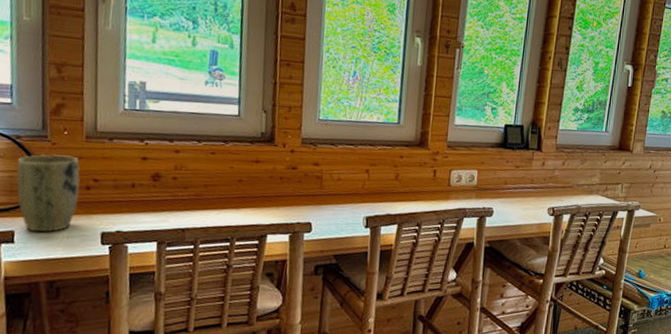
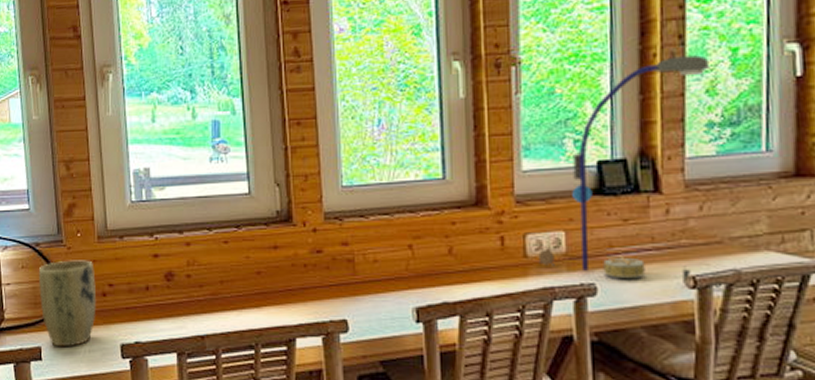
desk lamp: none [457,61,582,216] -> present [538,55,721,288]

